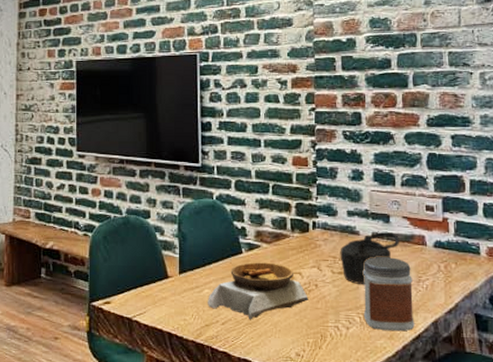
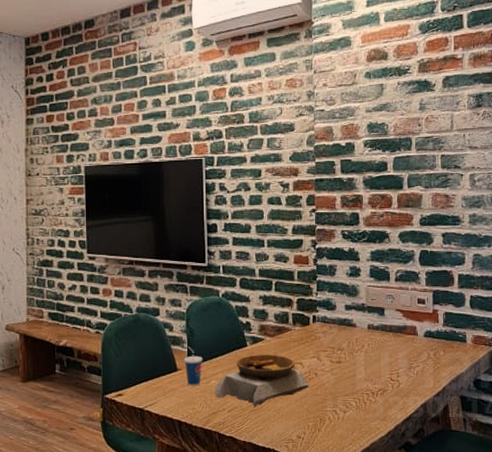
cup: none [175,252,196,295] -> present [184,346,203,386]
teapot: present [340,232,400,285] -> none [338,324,394,373]
jar: present [362,257,415,332] -> none [359,347,406,414]

